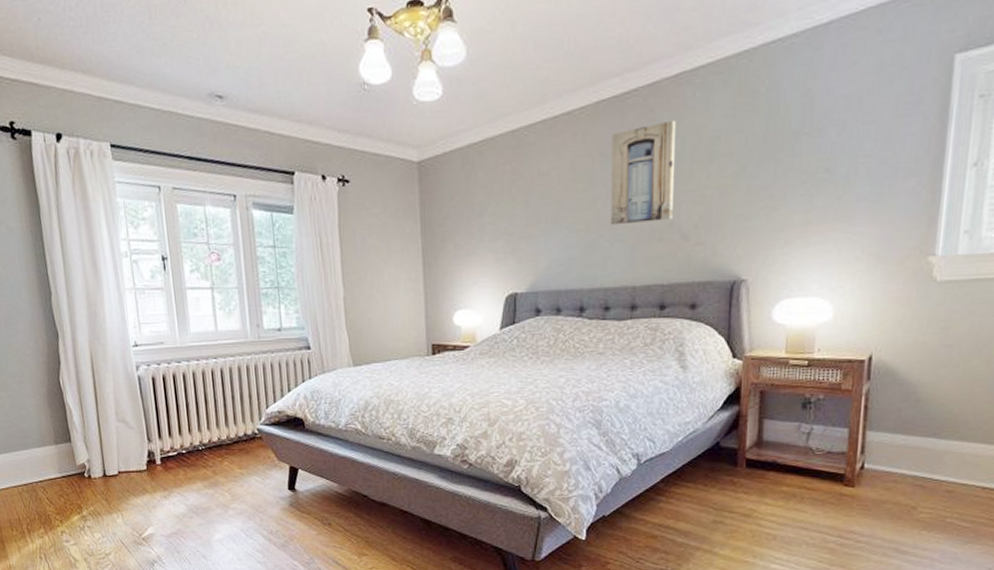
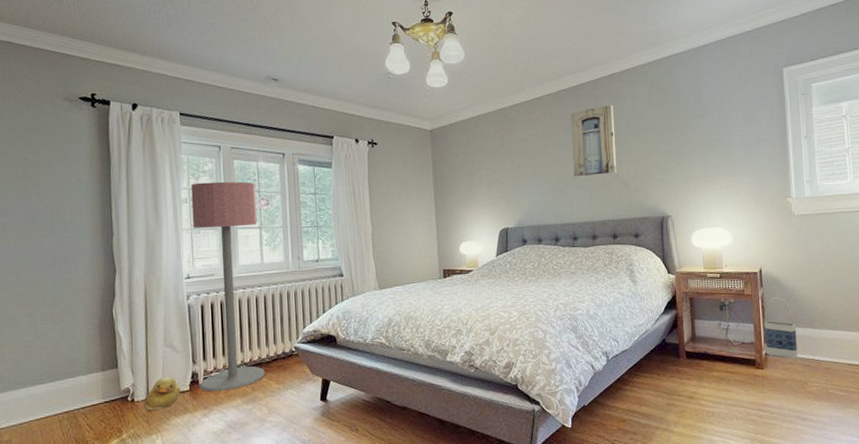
rubber duck: none [101,454,138,489] -> present [143,376,181,411]
floor lamp: none [130,231,226,473] -> present [191,181,265,392]
bag: none [861,395,912,476] -> present [764,297,798,359]

